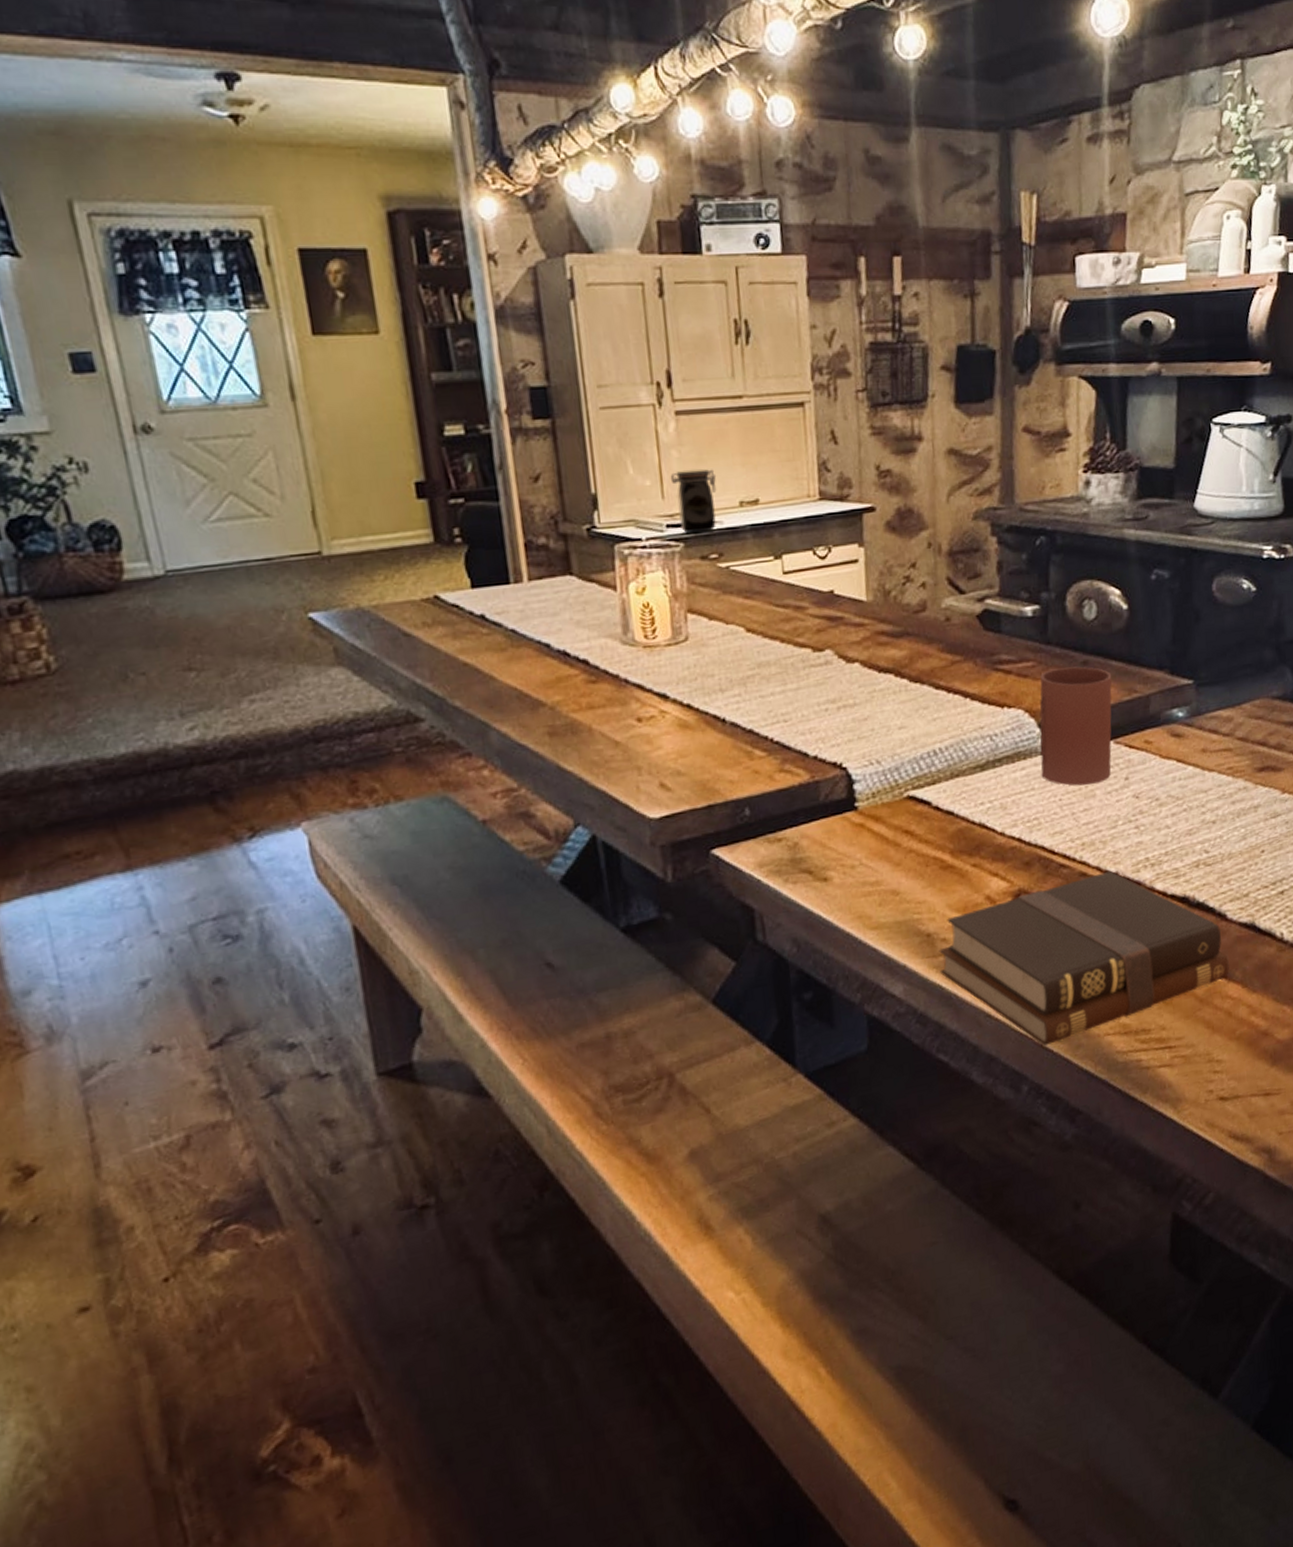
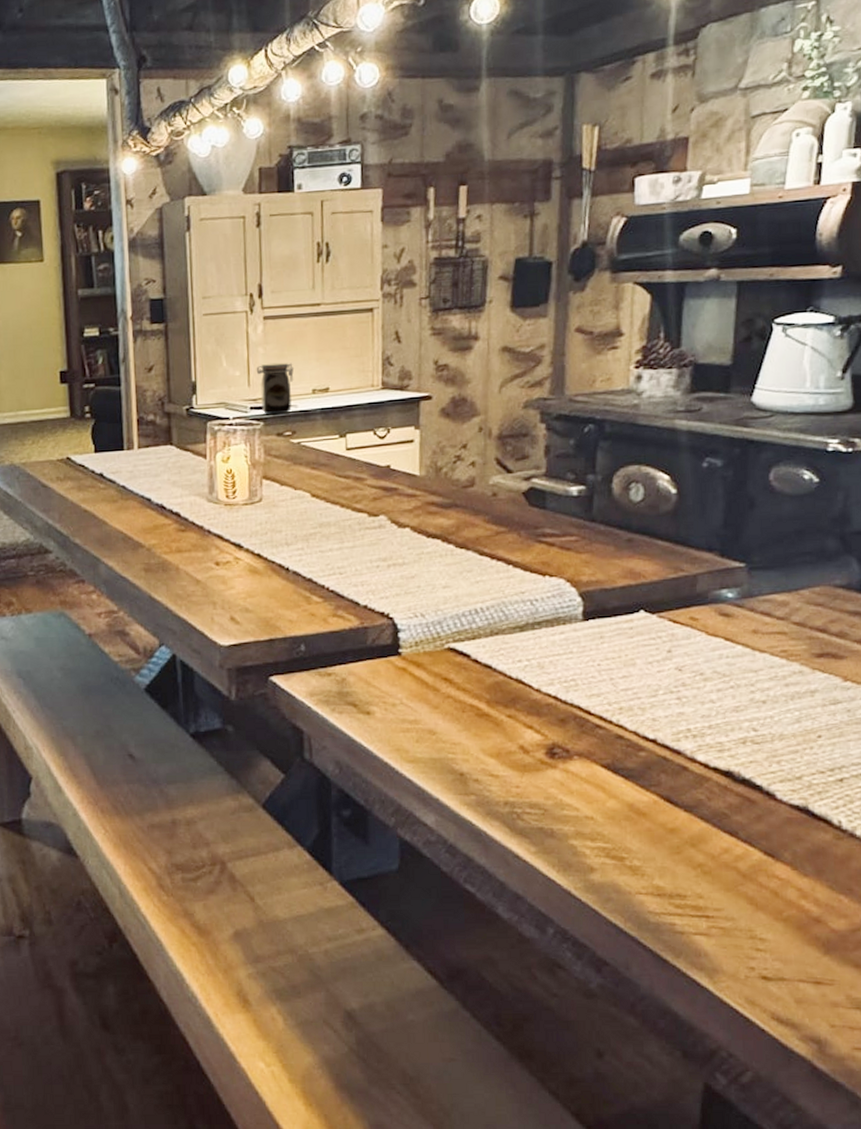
bible: present [939,870,1229,1046] -> none [471,736,777,893]
cup: present [1039,666,1112,787] -> none [580,543,658,655]

